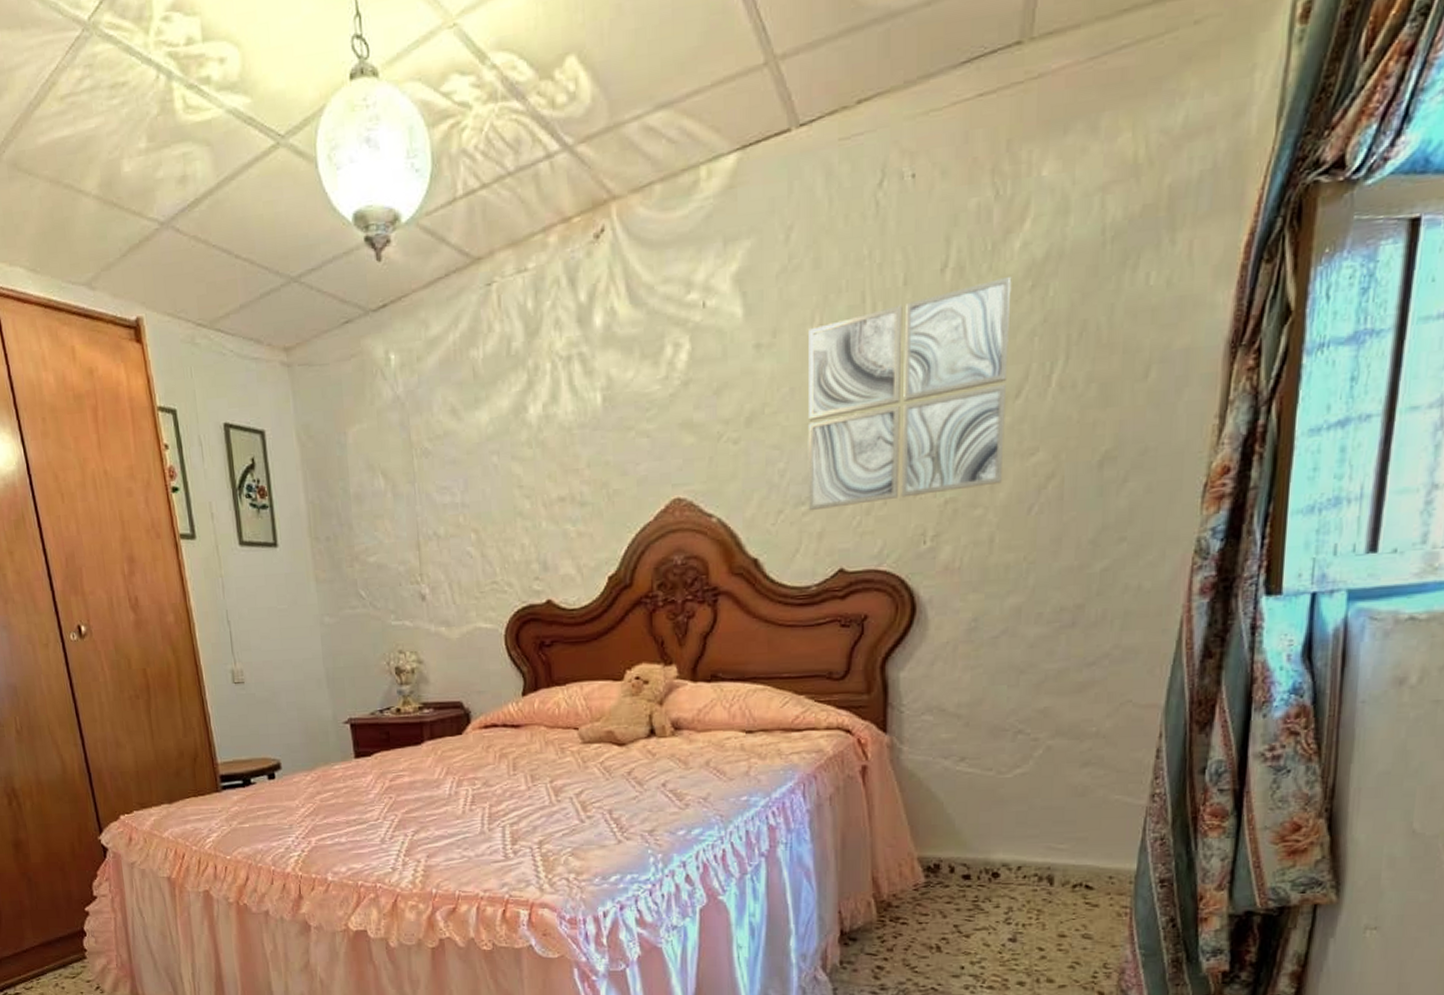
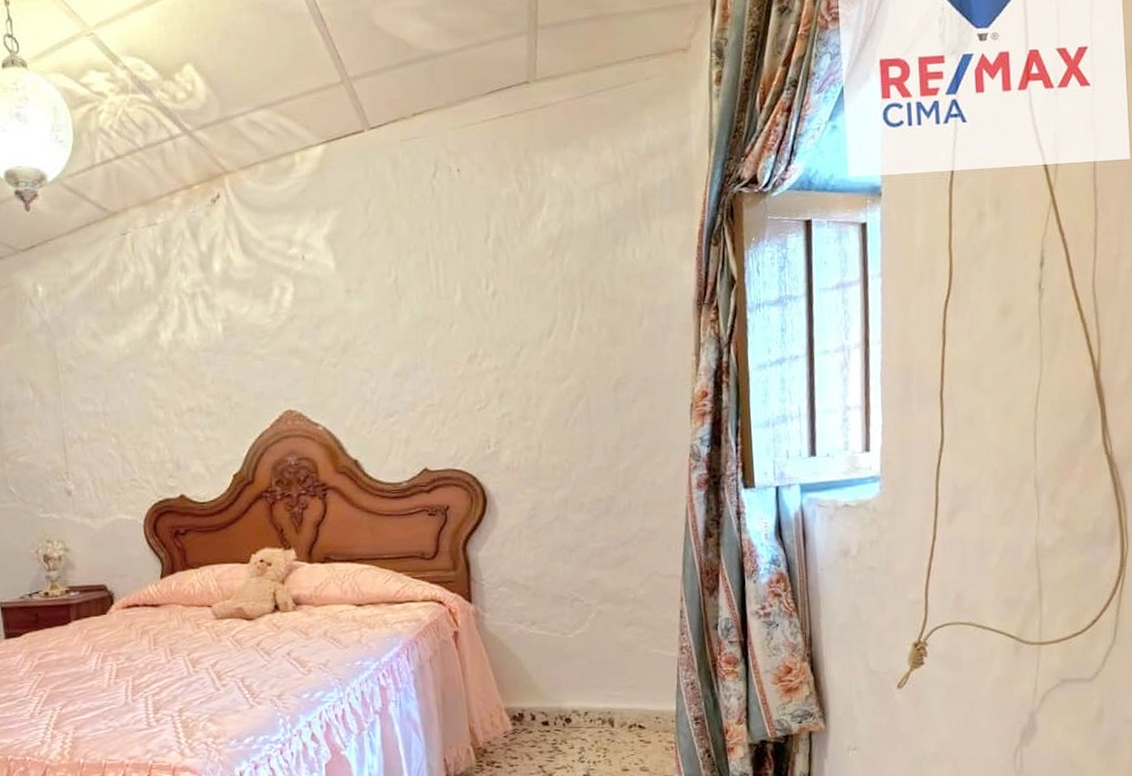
wall art: present [807,276,1012,511] -> none [387,246,544,422]

